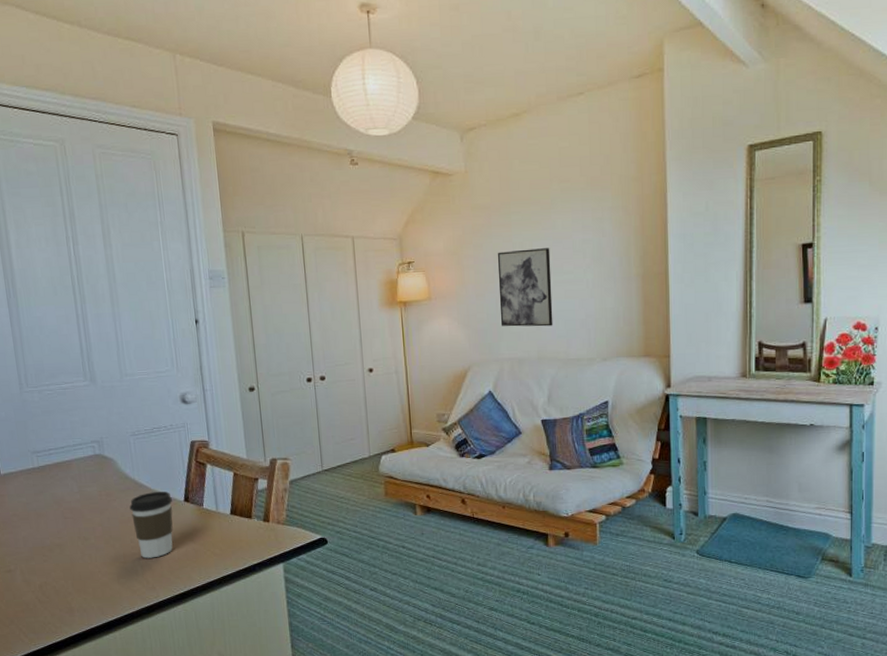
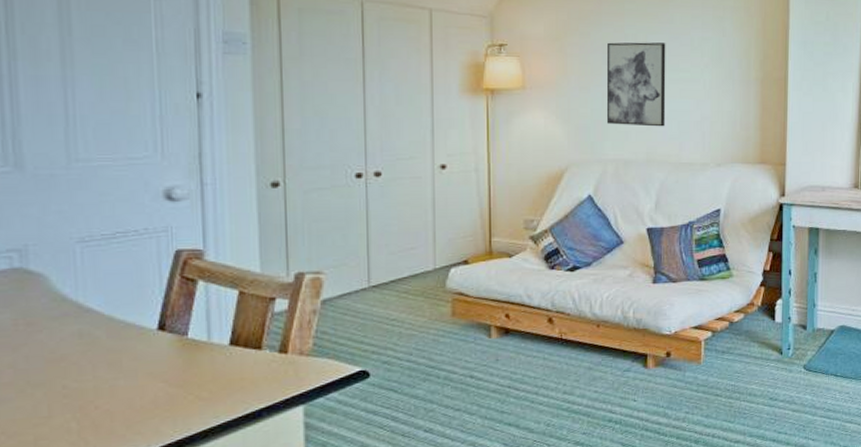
coffee cup: present [129,491,173,558] -> none [65,317,138,410]

